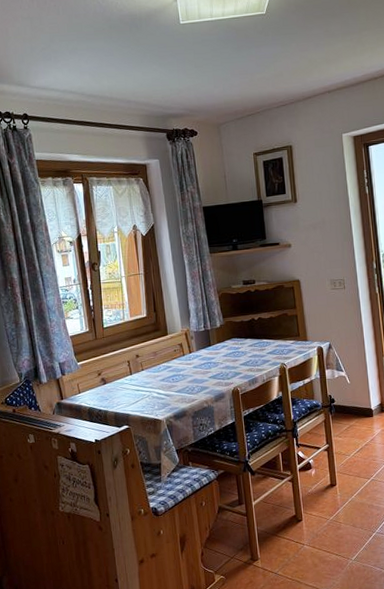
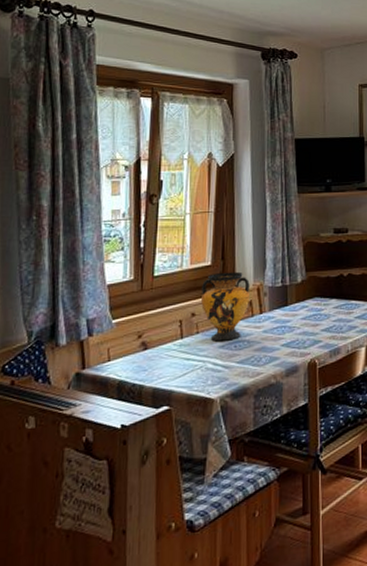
vase: none [141,321,181,376] -> present [201,271,251,342]

